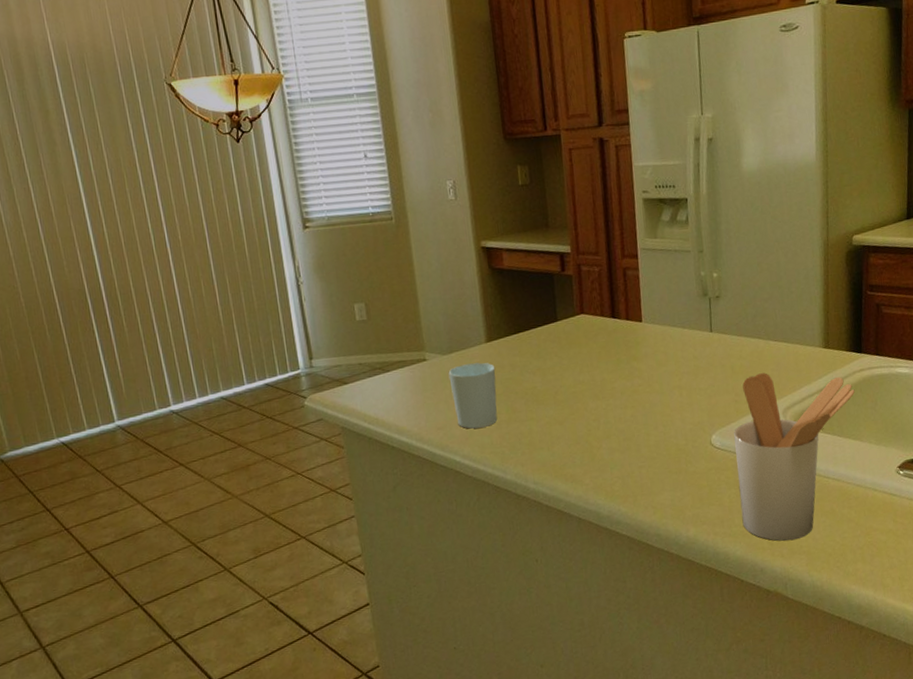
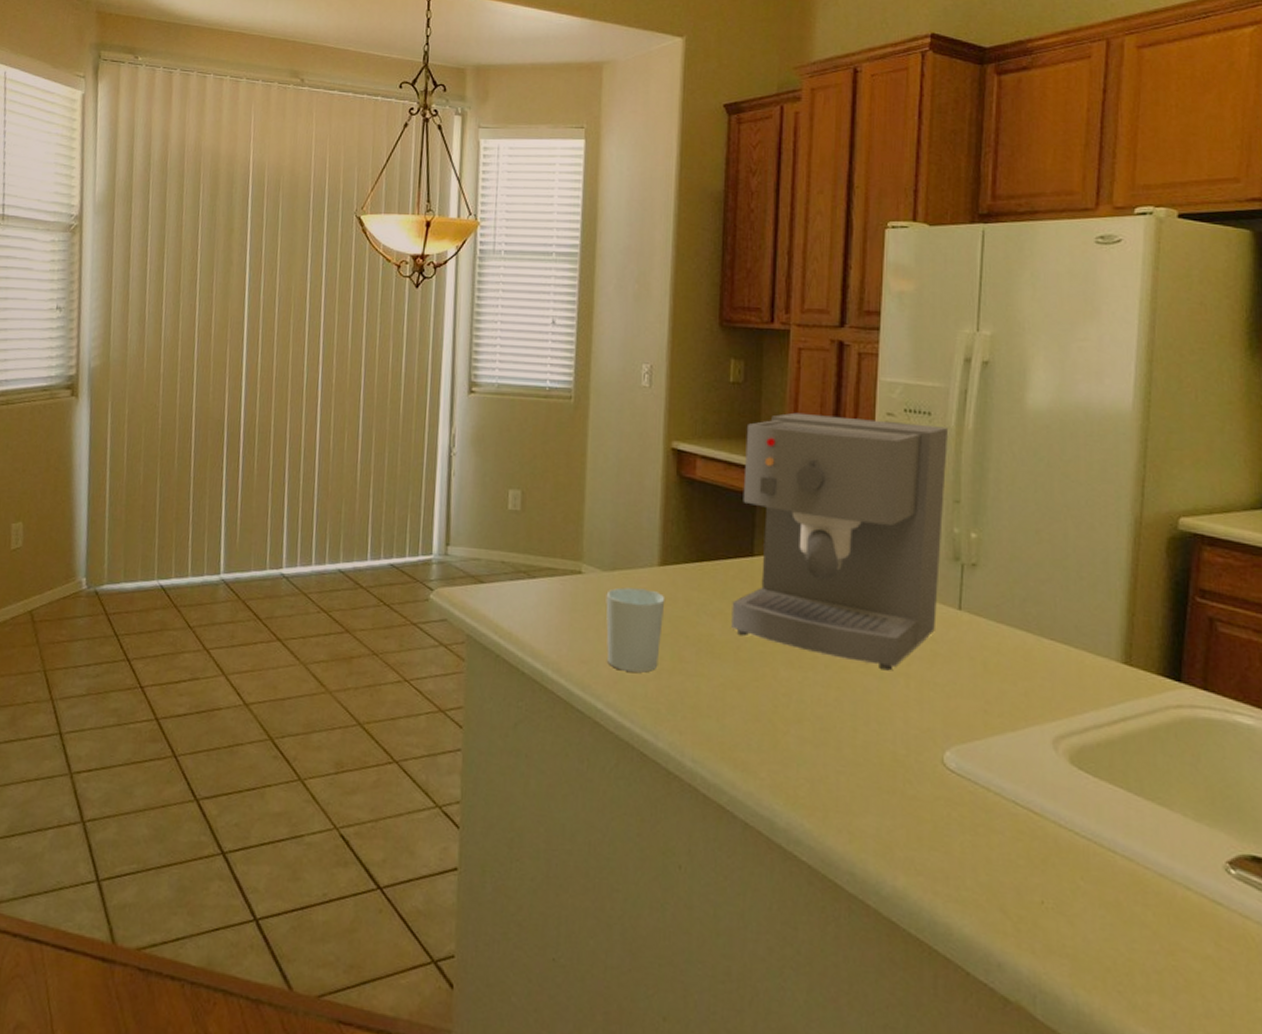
coffee maker: none [538,195,696,387] -> present [731,412,949,671]
utensil holder: present [734,373,855,541] -> none [976,679,1167,933]

